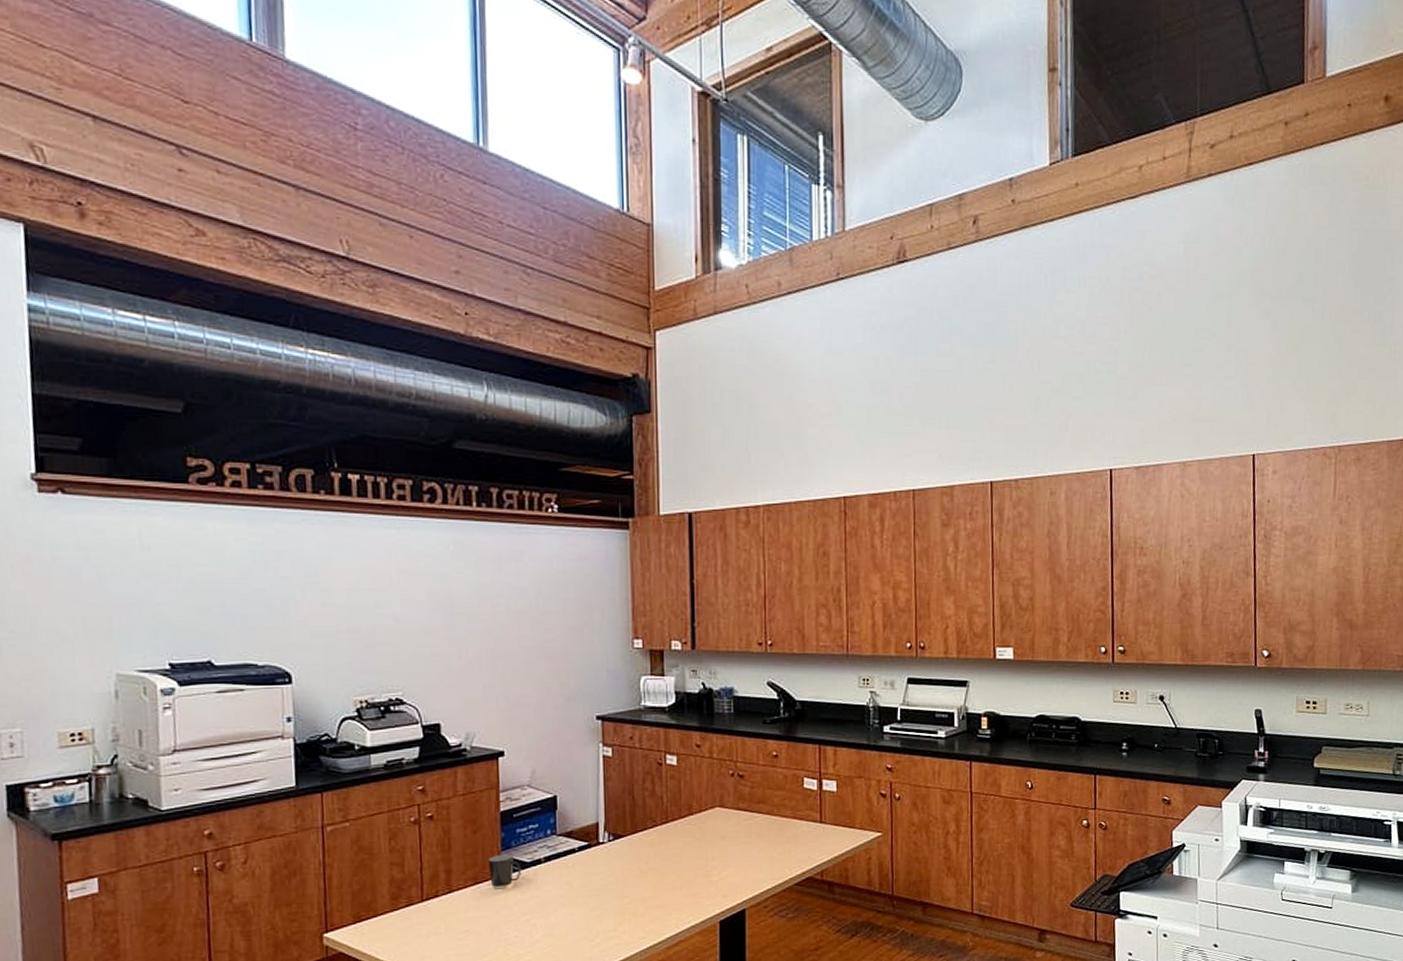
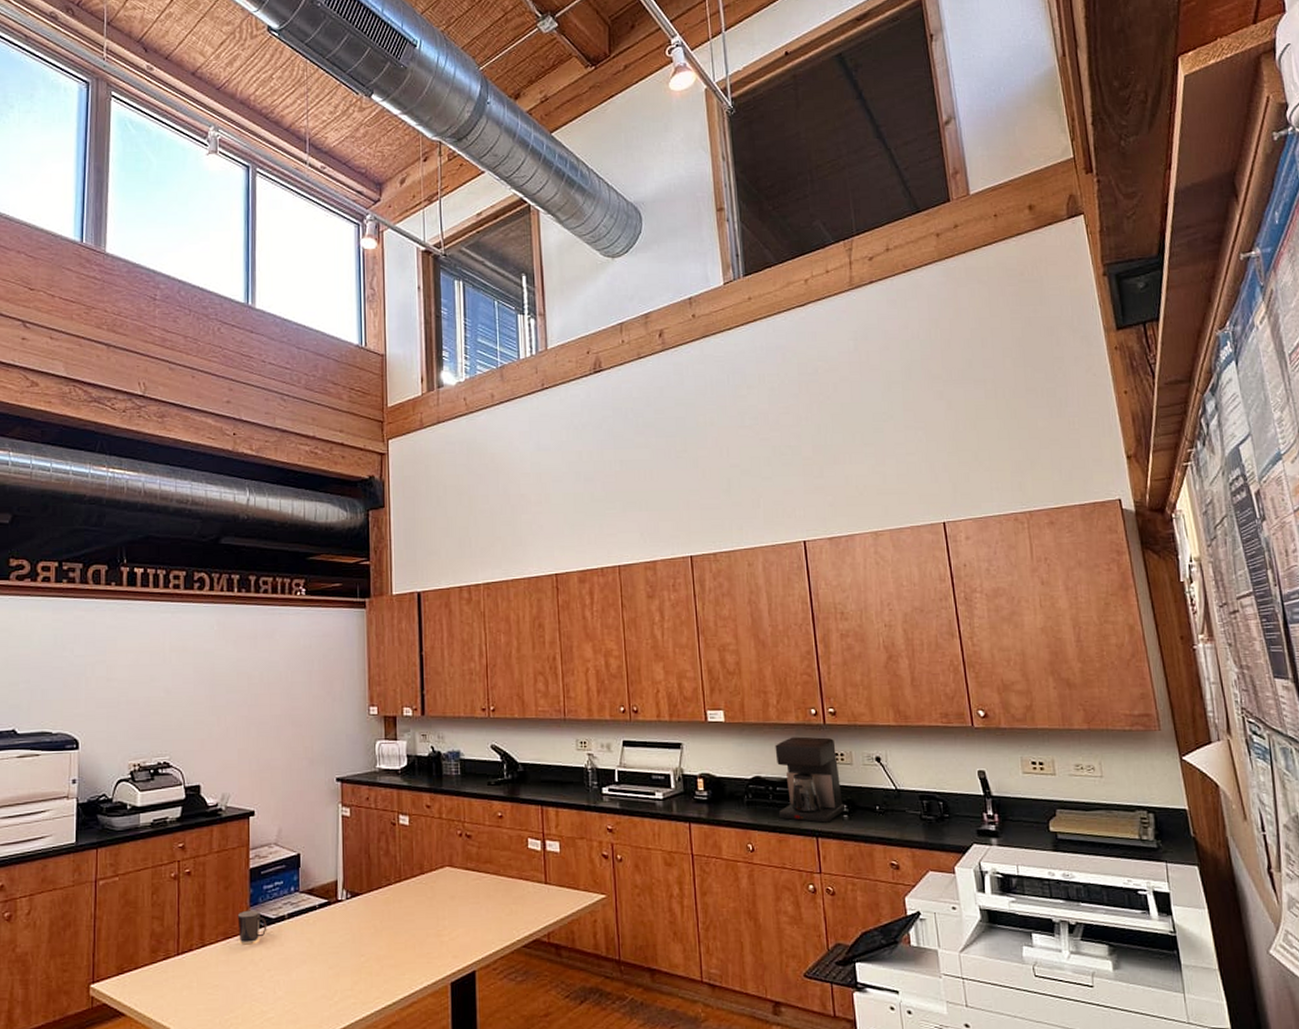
coffee maker: none [1059,675,1126,761] -> present [775,736,846,823]

